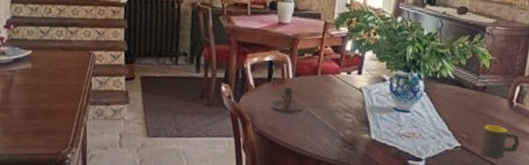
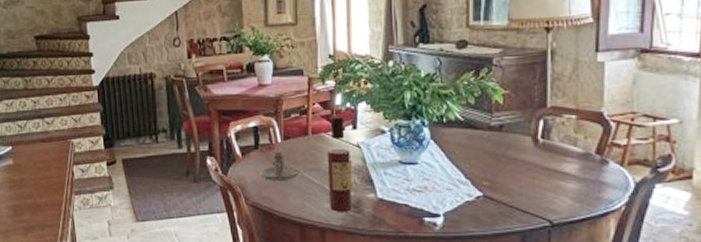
wine bottle: none [328,60,353,149] -> present [327,115,353,212]
mug: present [481,125,520,159] -> none [507,167,554,205]

